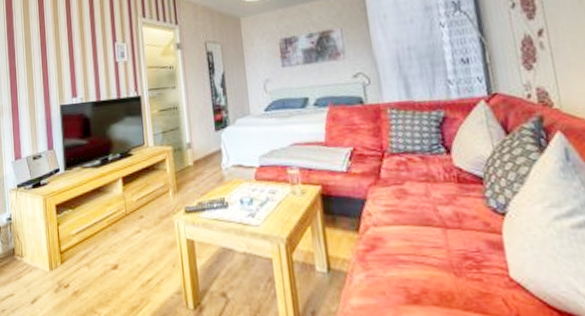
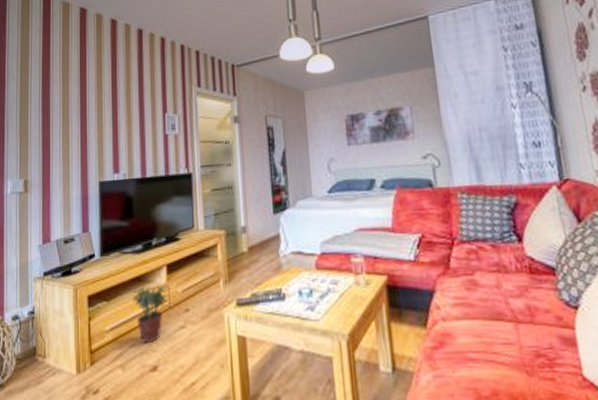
potted plant: none [93,194,125,245] -> present [132,283,169,343]

